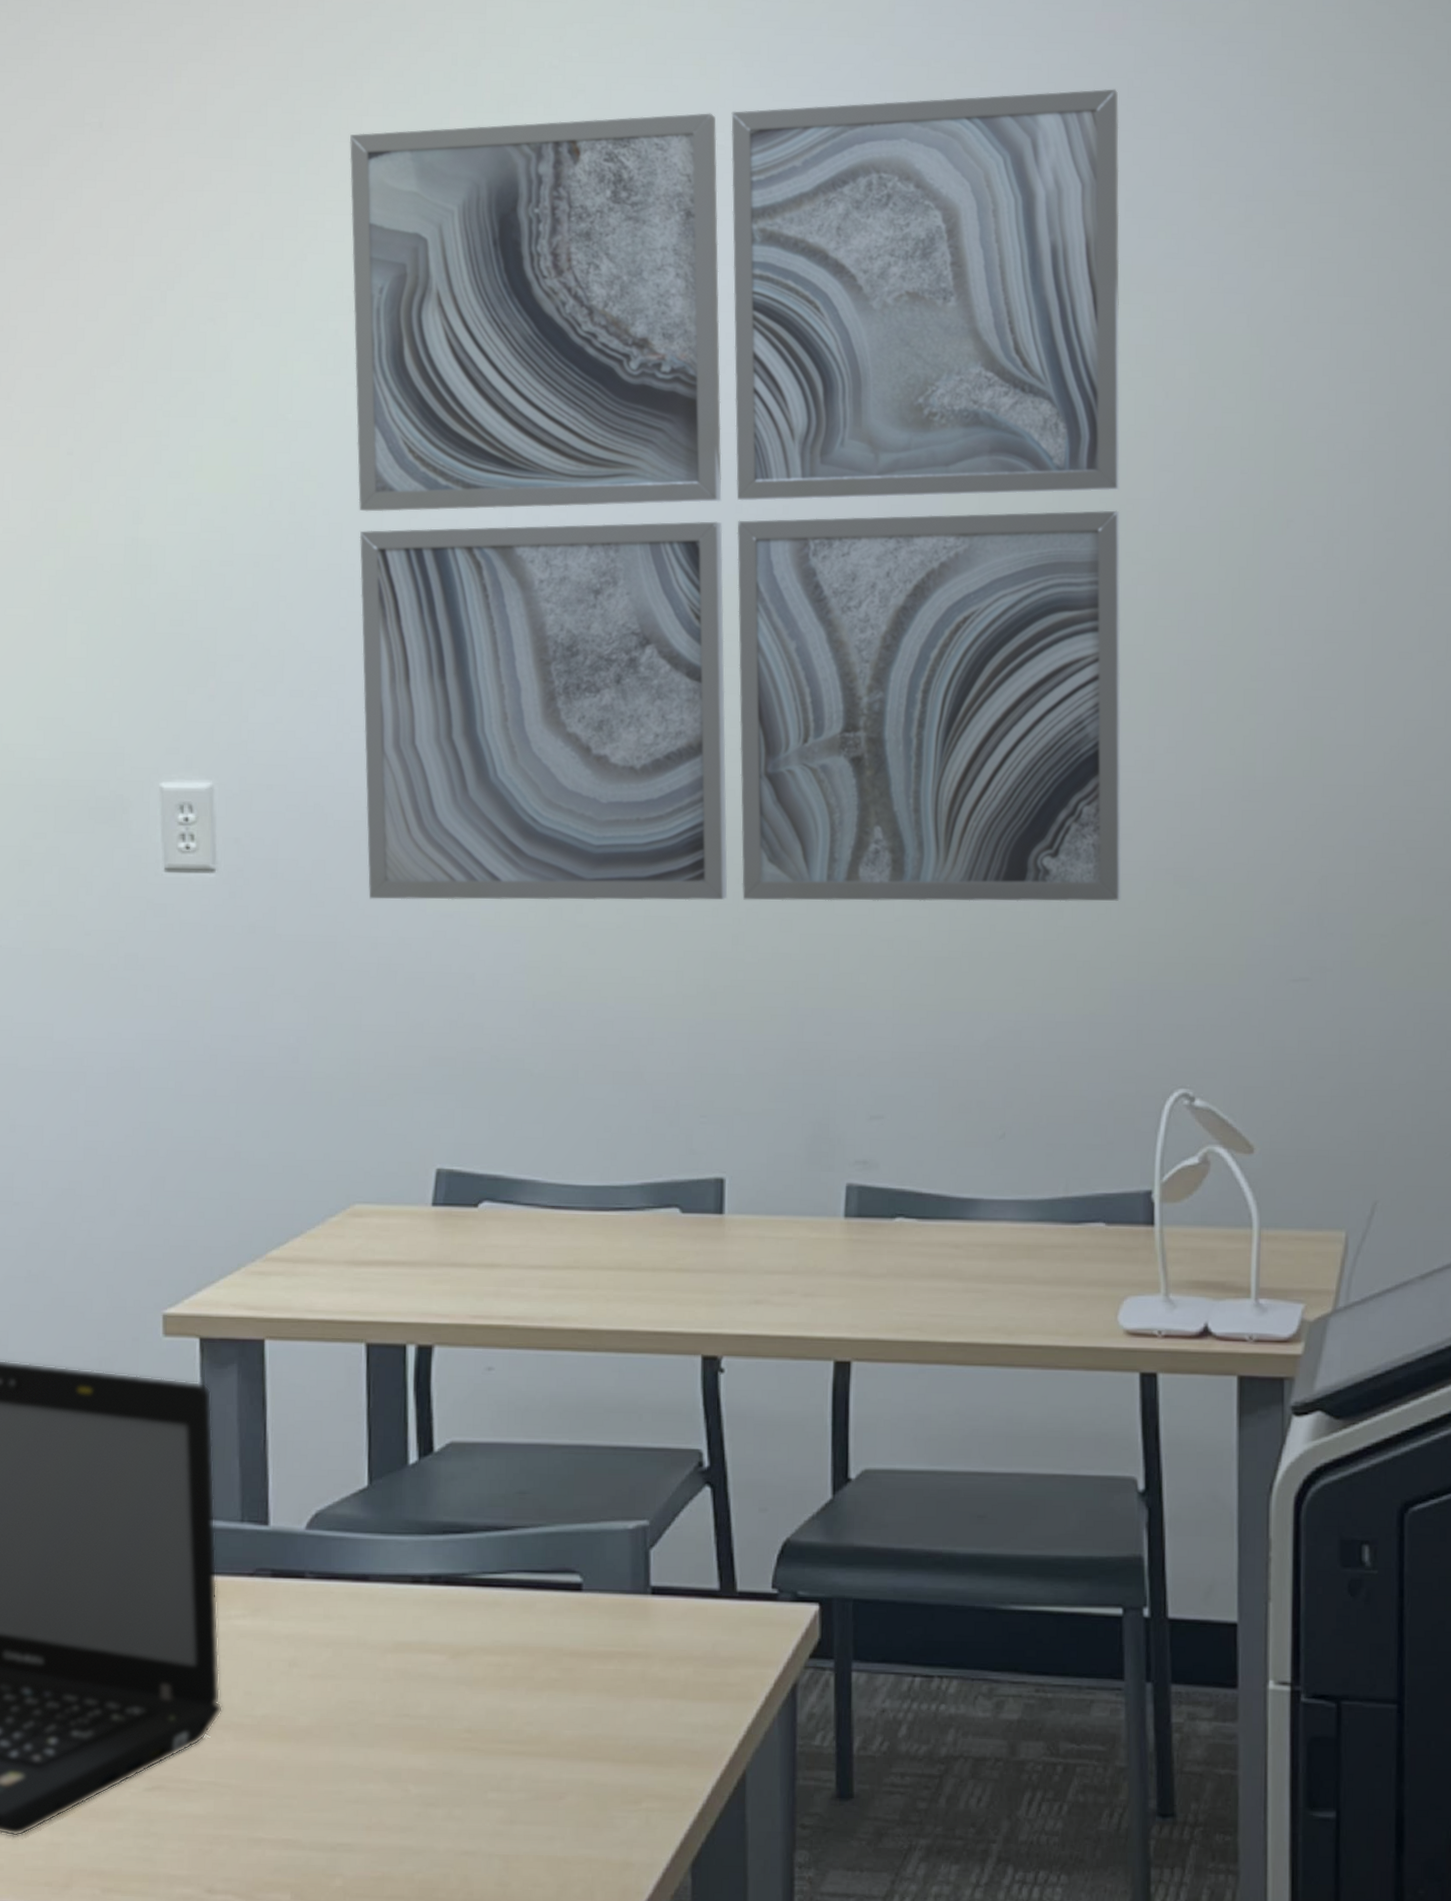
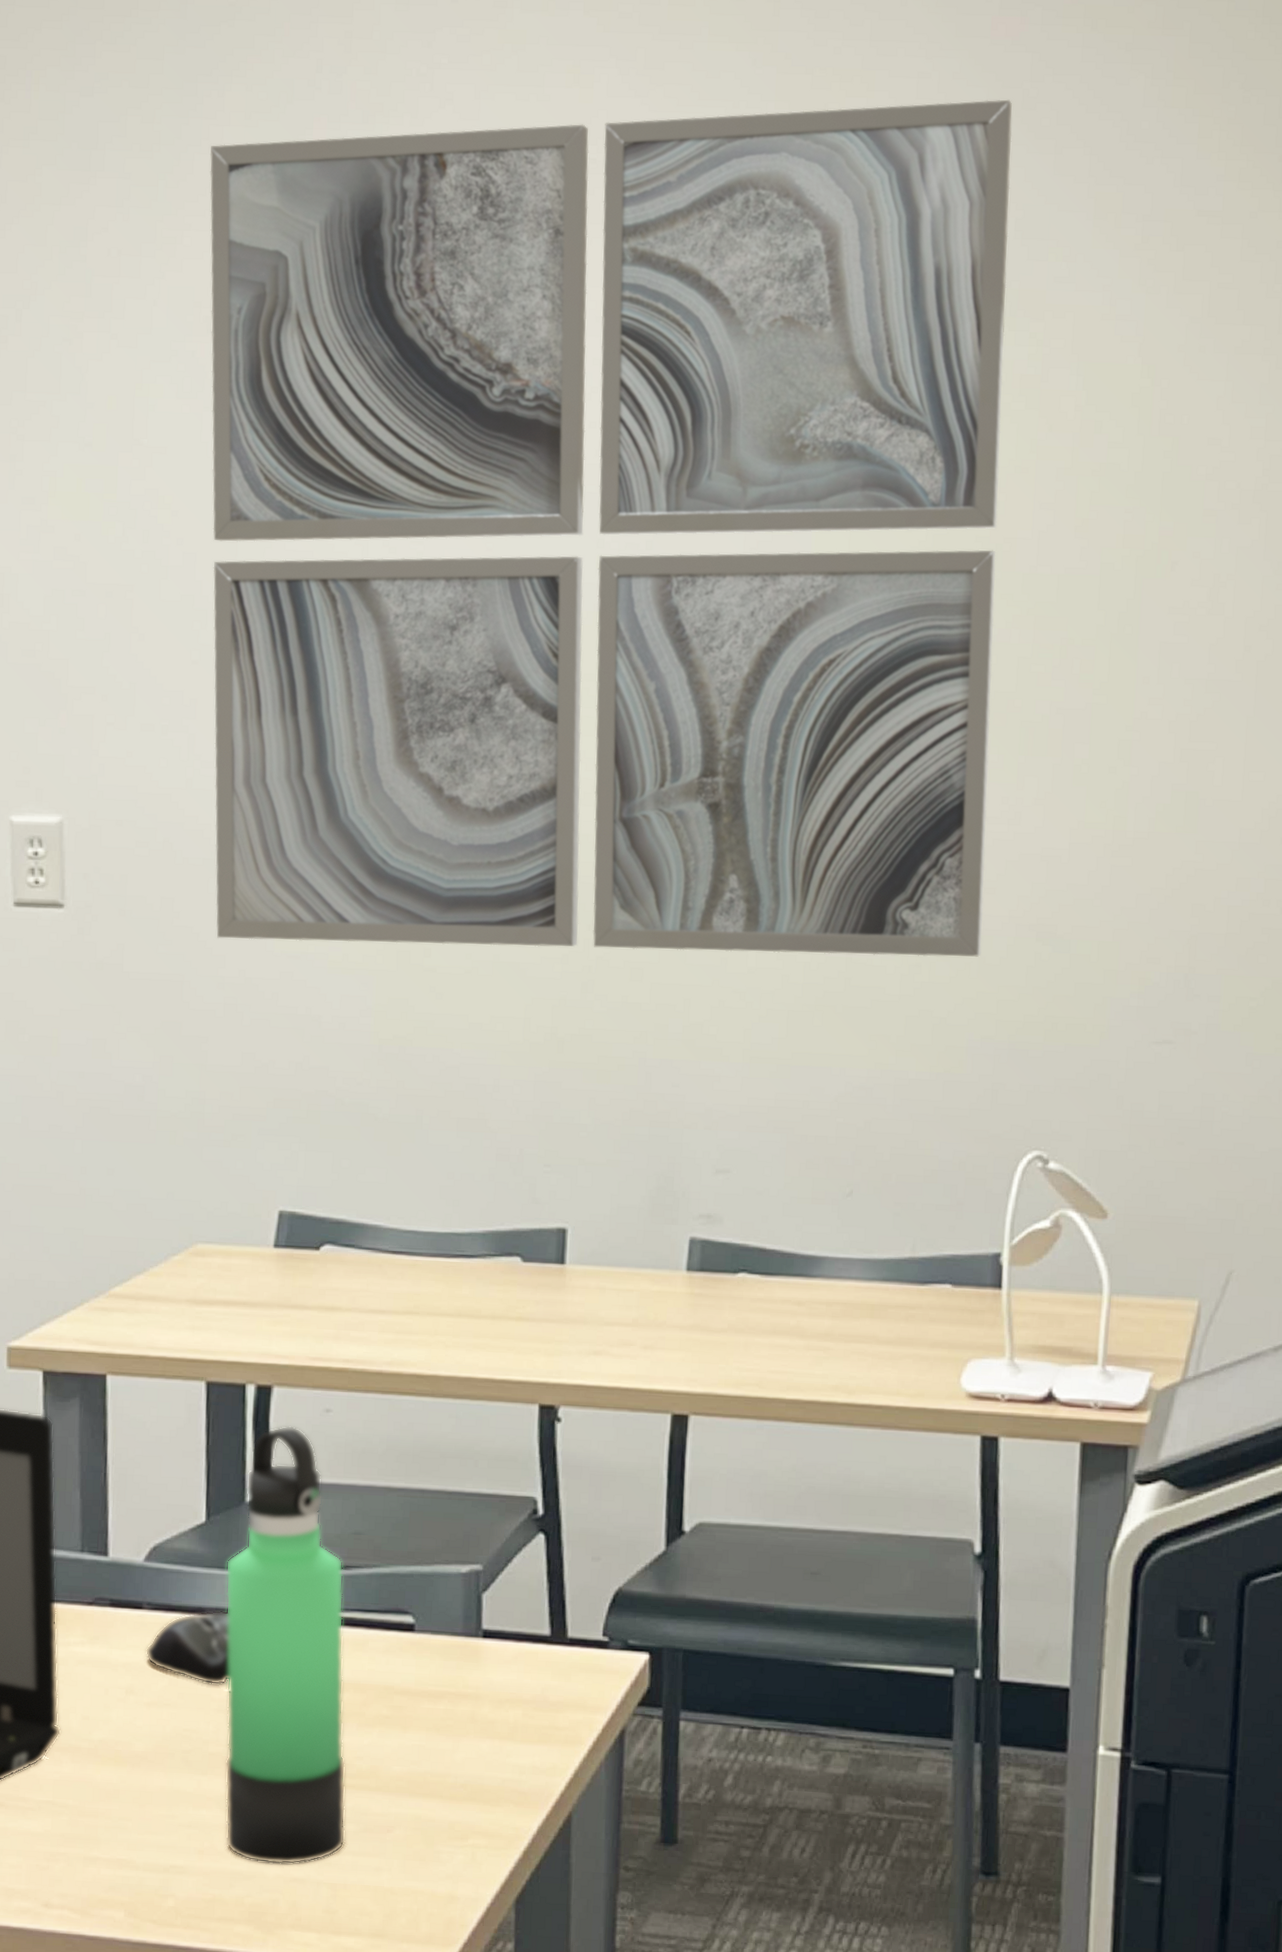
computer mouse: none [308,1576,395,1654] -> present [145,1610,230,1686]
thermos bottle: none [389,1386,517,1837] -> present [225,1426,346,1865]

